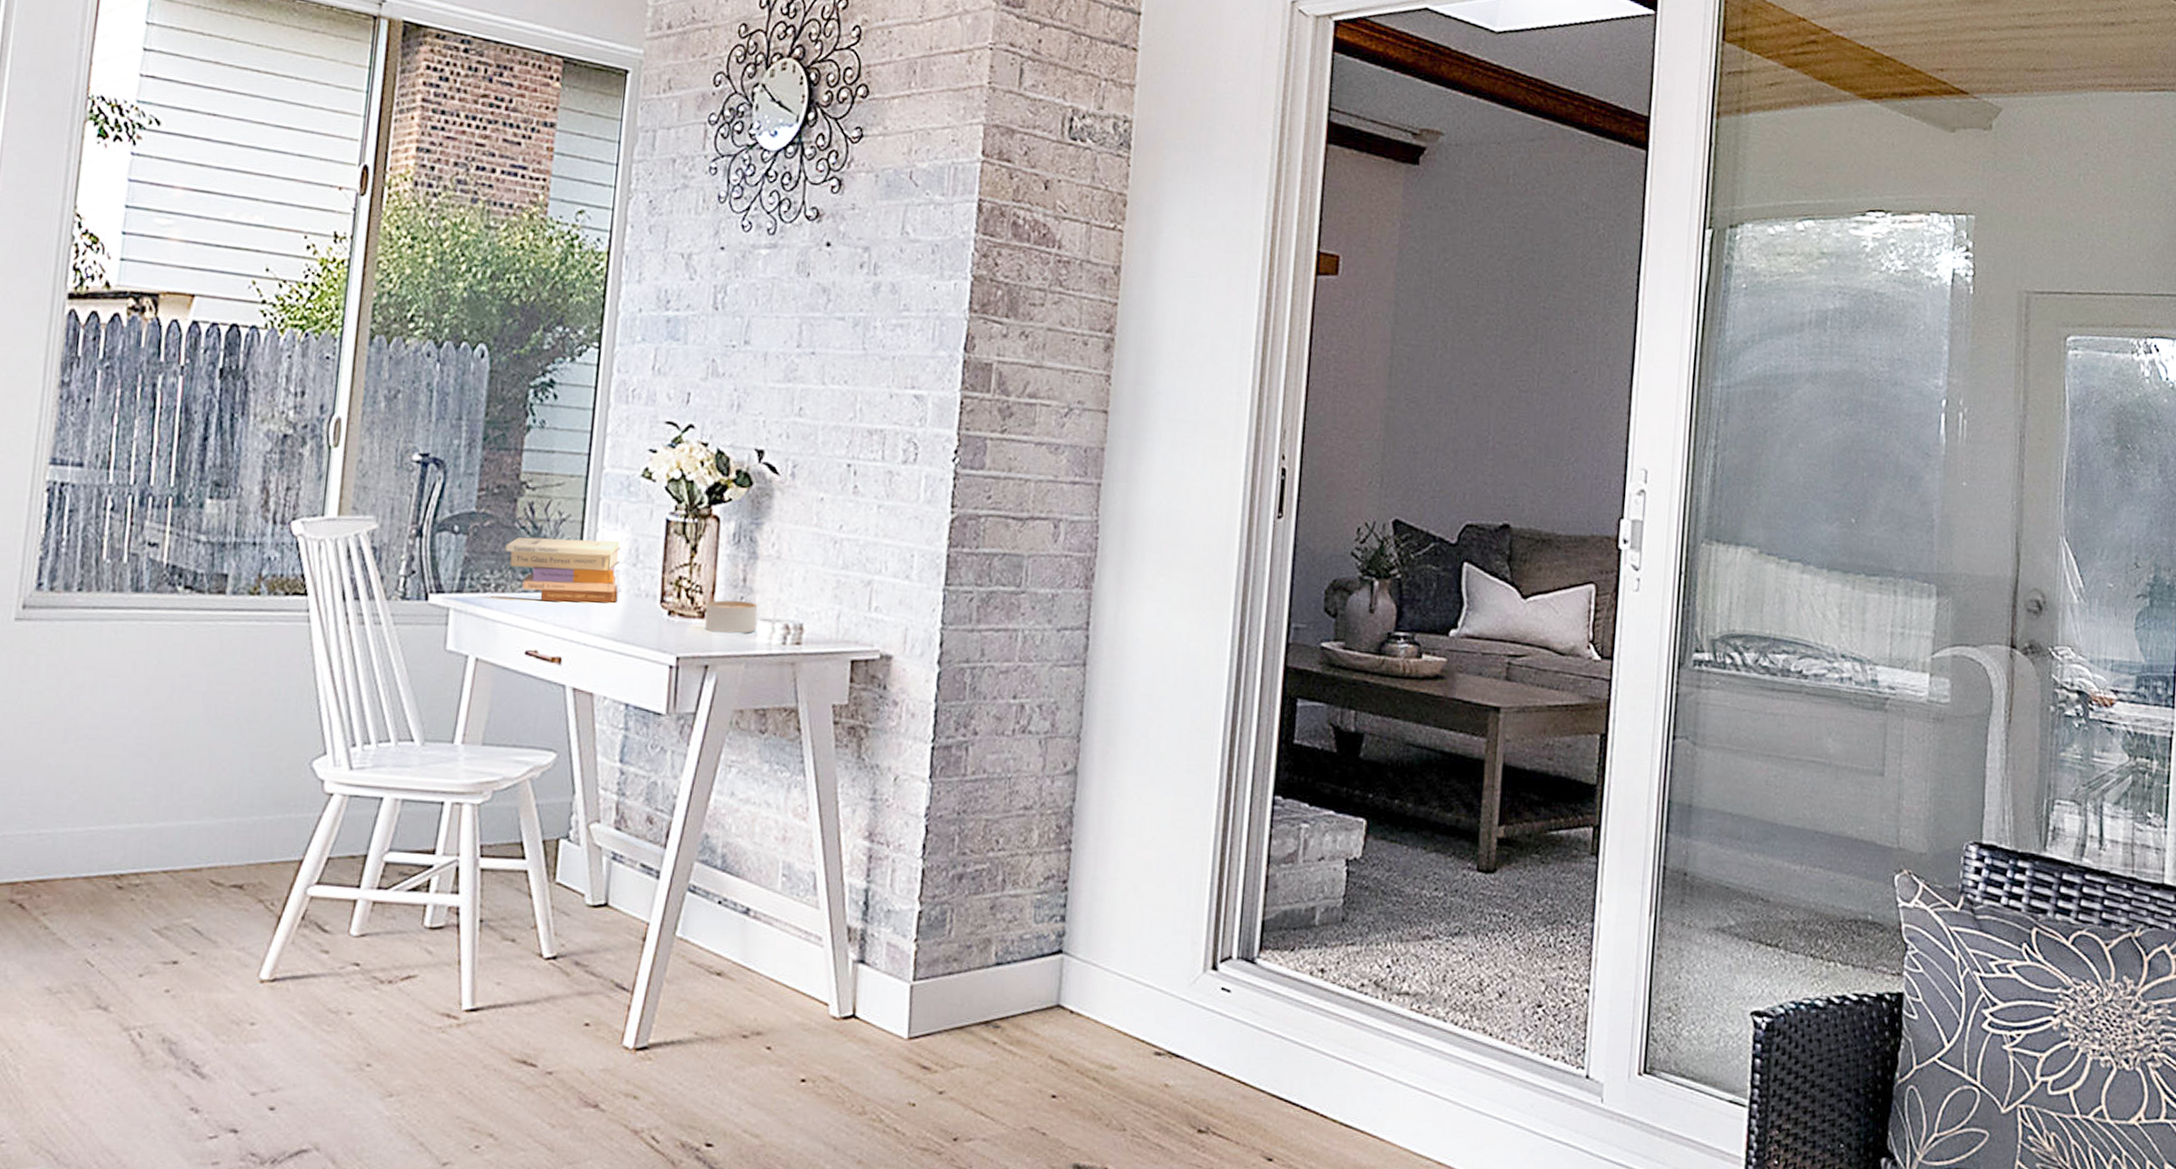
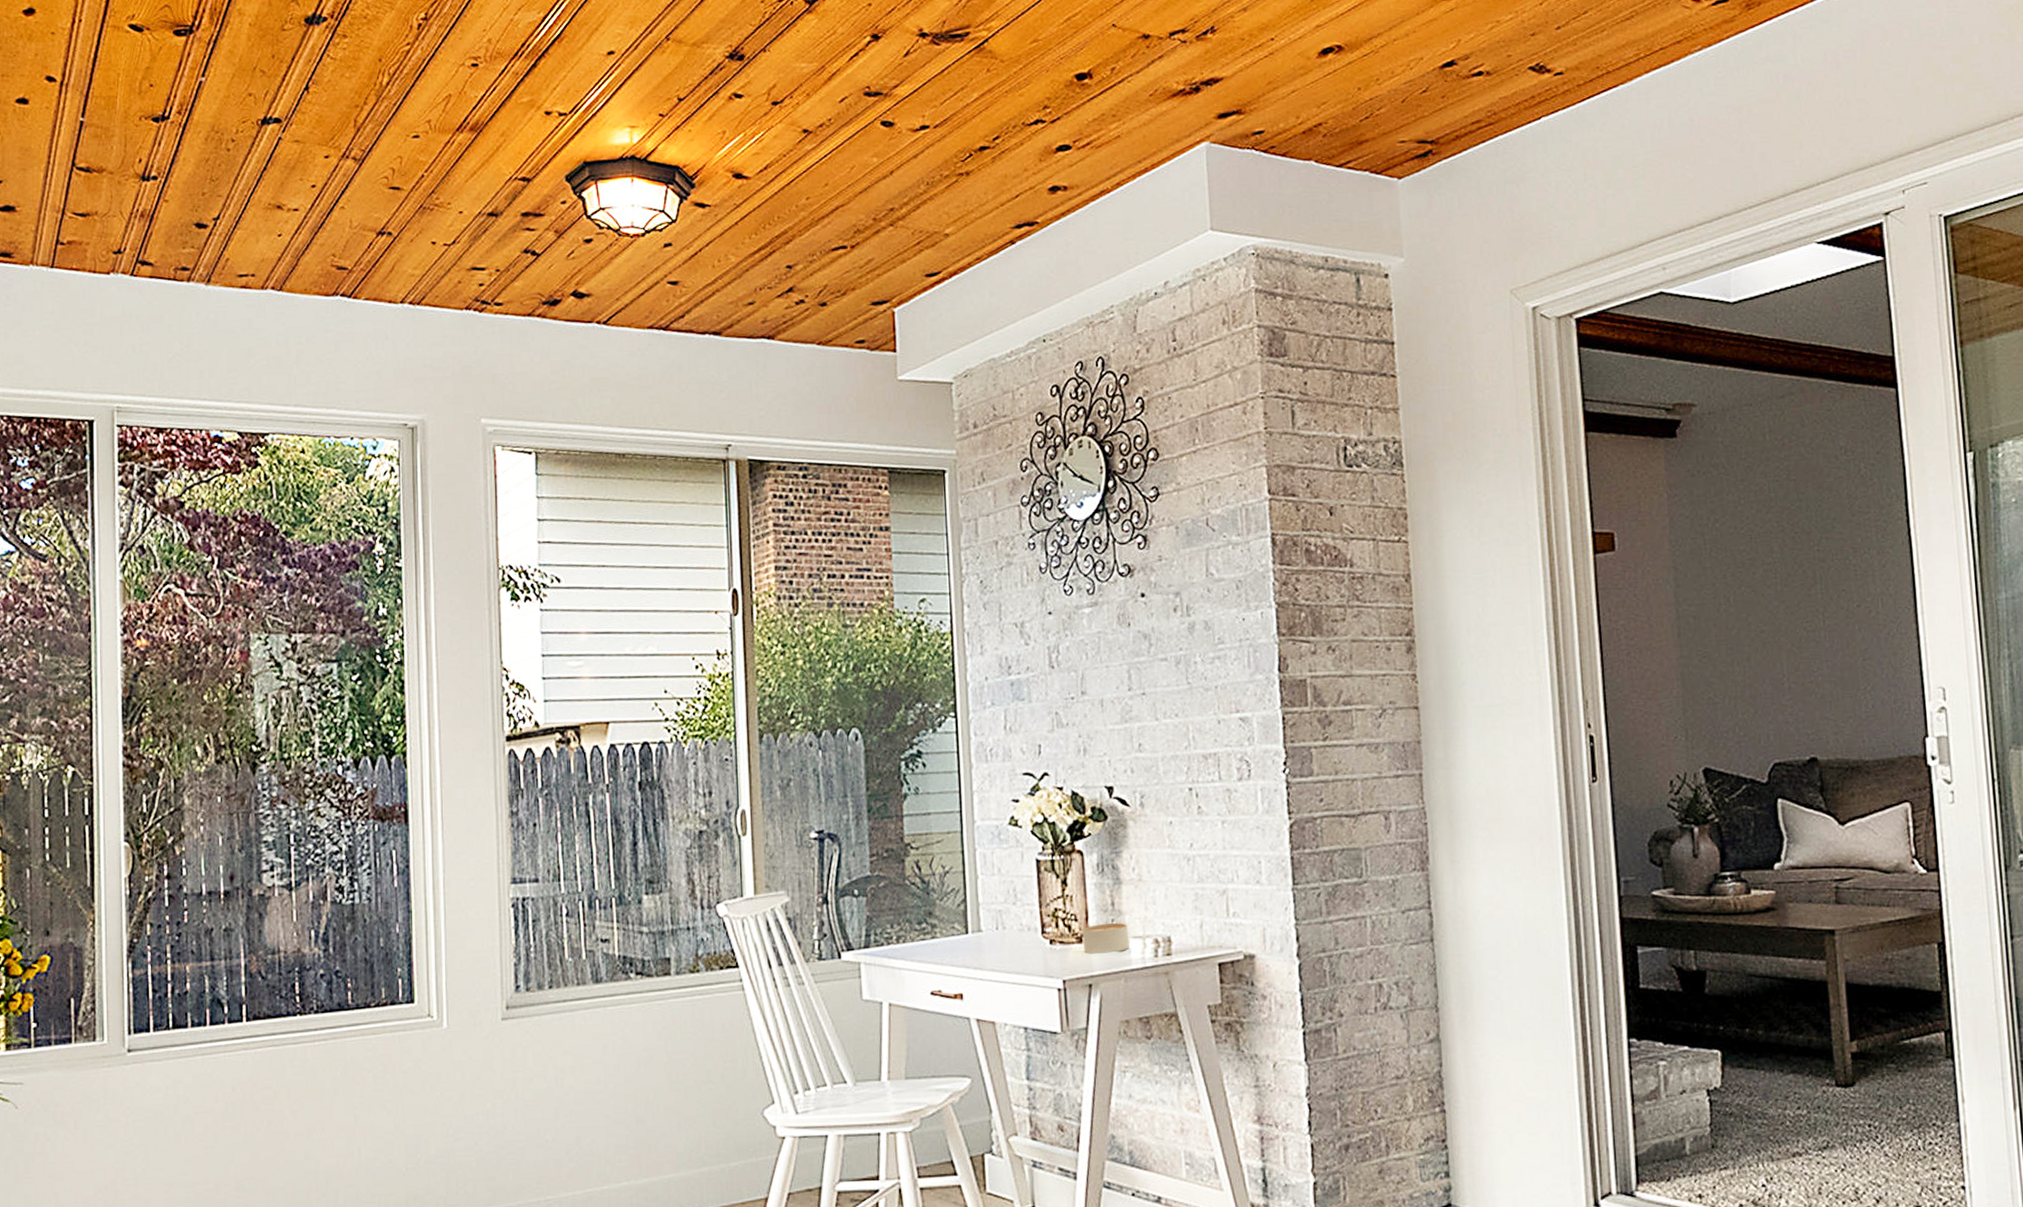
books: present [505,536,620,604] -> none [900,885,1004,946]

